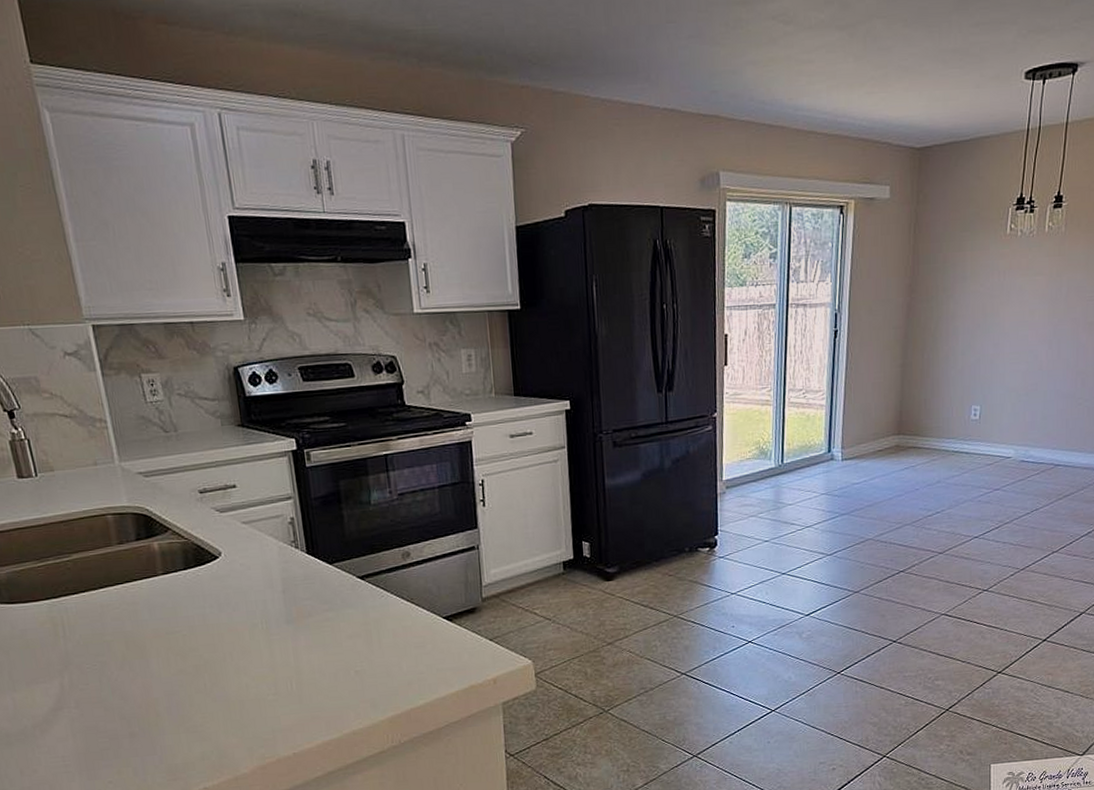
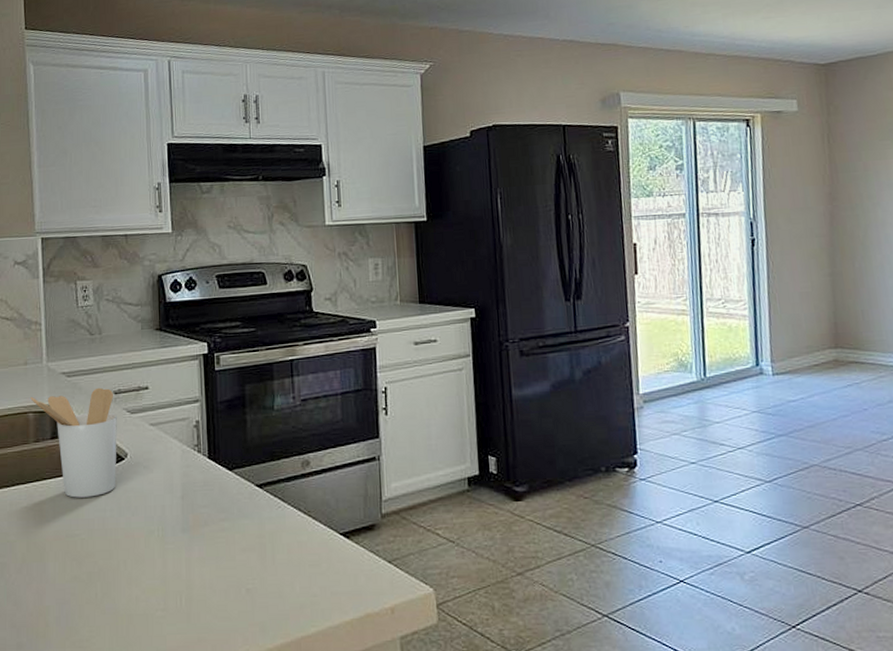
utensil holder: none [106,487,213,597] -> present [30,387,117,498]

